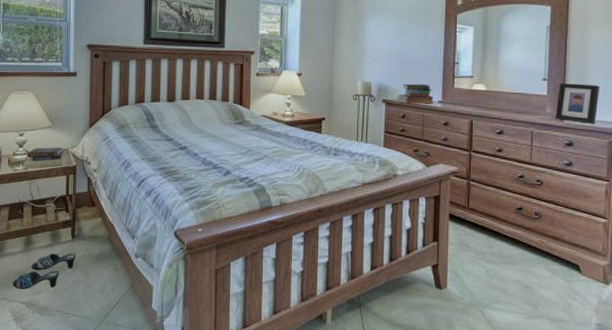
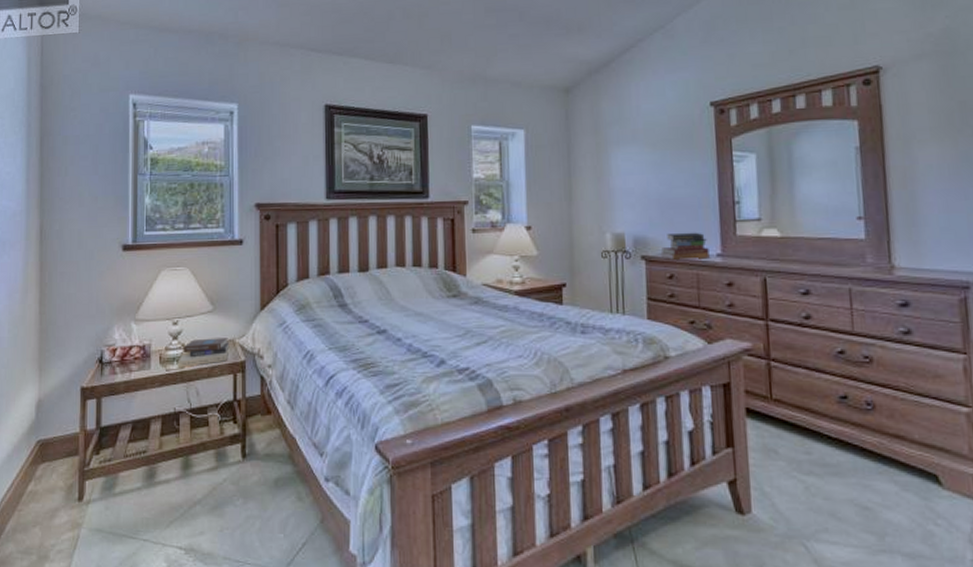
slippers: present [12,253,77,289] -> none [167,478,249,529]
picture frame: present [555,83,600,124] -> none [879,221,939,275]

